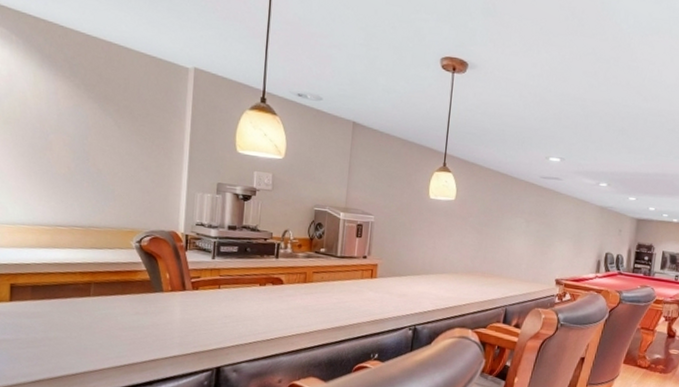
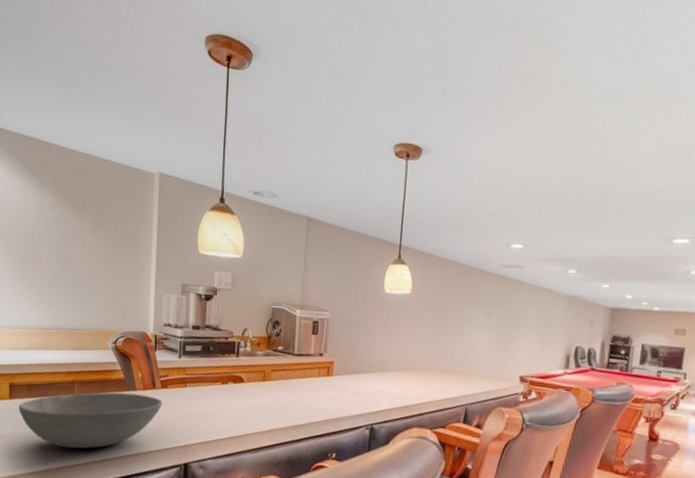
bowl: none [21,294,193,354] -> present [19,392,162,449]

